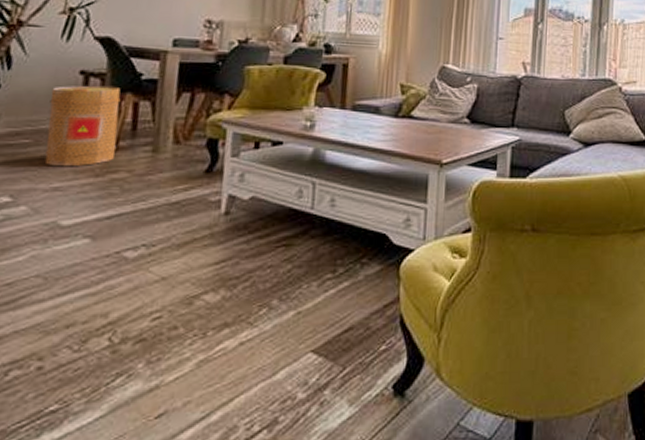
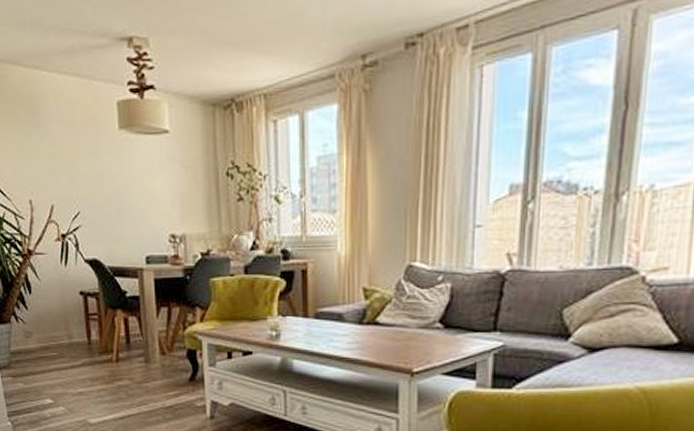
basket: present [44,85,121,167] -> none [62,304,118,375]

